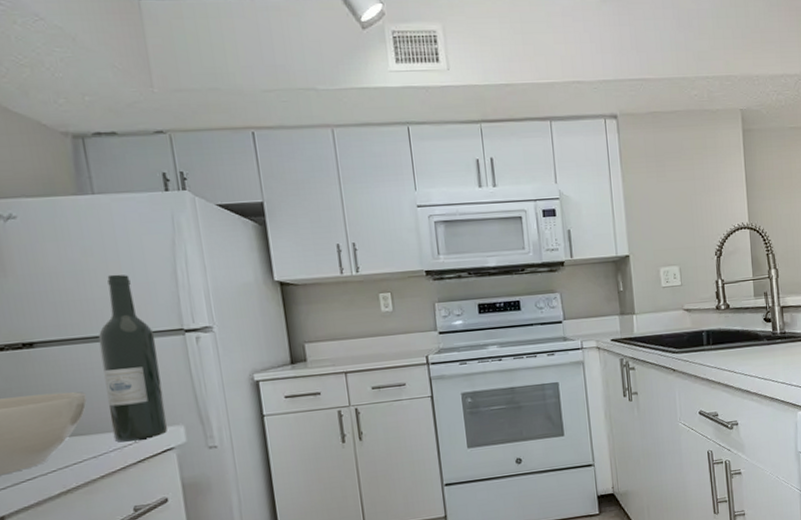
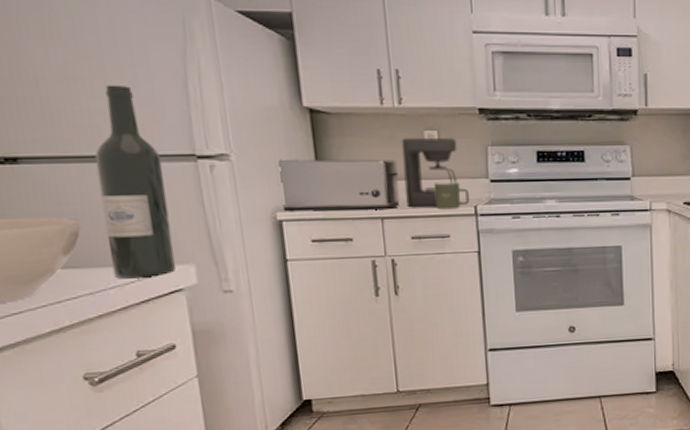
toaster: none [254,320,361,374] -> present [278,159,400,212]
coffee maker: none [359,298,410,362] -> present [401,137,458,208]
mug: none [389,336,421,362] -> present [434,182,469,210]

